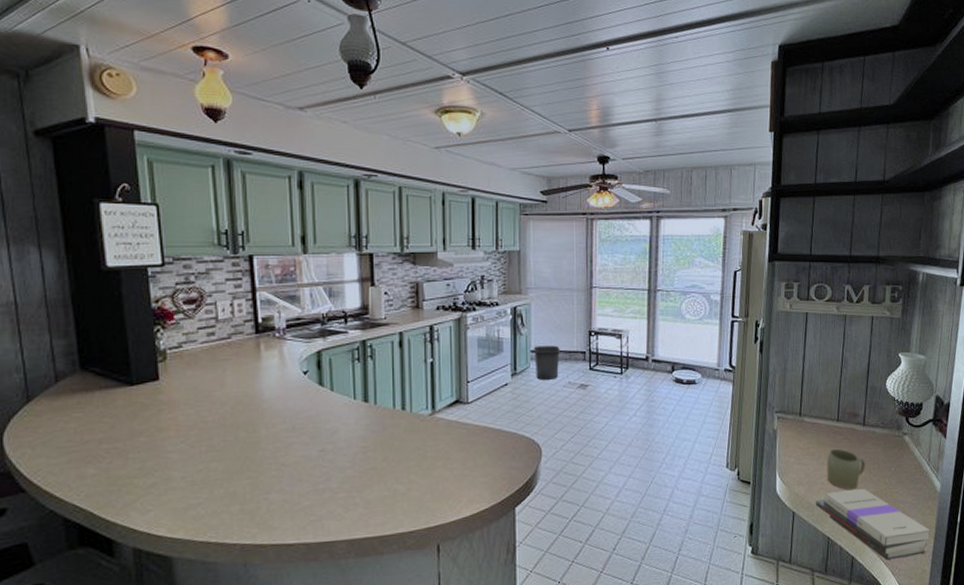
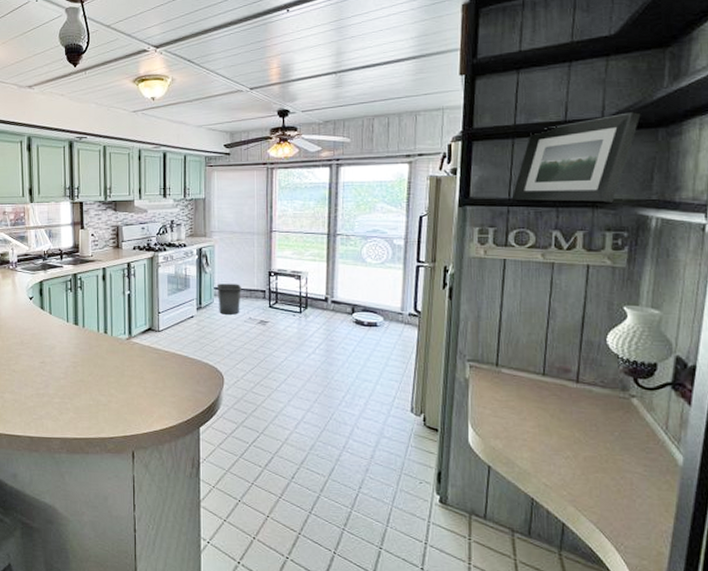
picture frame: none [812,177,912,259] -> present [511,112,641,203]
books: present [816,489,931,560] -> none [516,450,670,534]
mug: present [826,448,866,489] -> none [529,404,580,450]

